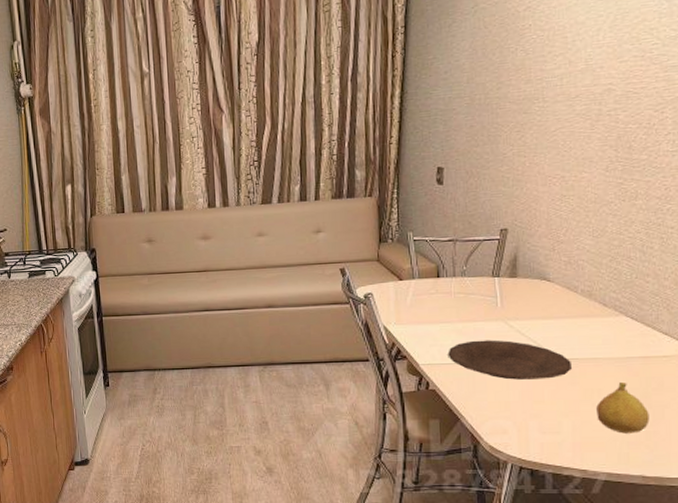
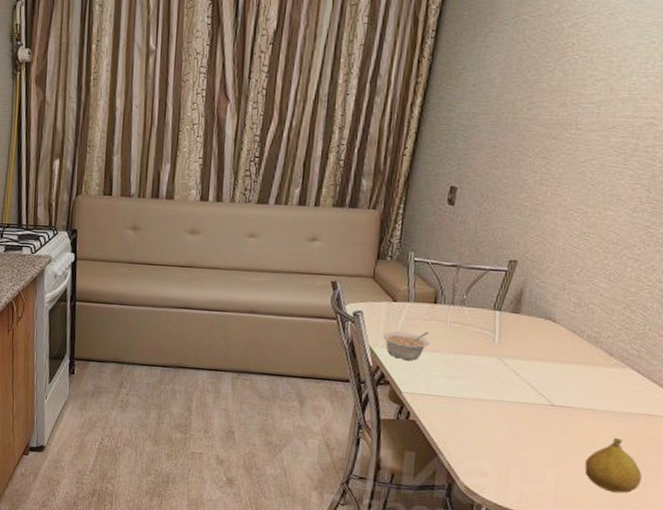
legume: none [395,305,438,333] -> present [384,331,430,360]
plate: present [448,340,573,380] -> none [434,374,566,425]

